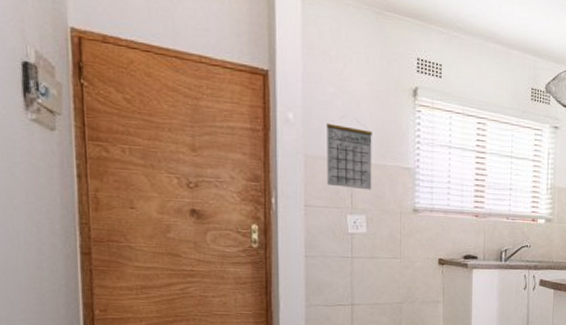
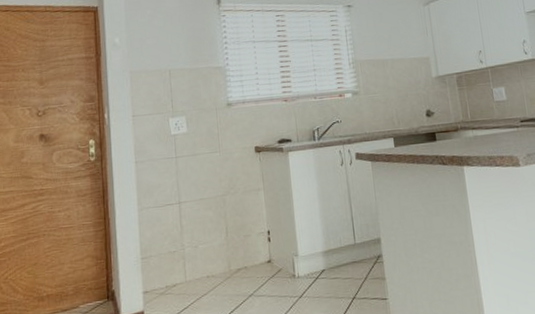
calendar: present [326,122,372,190] -> none [146,34,189,95]

